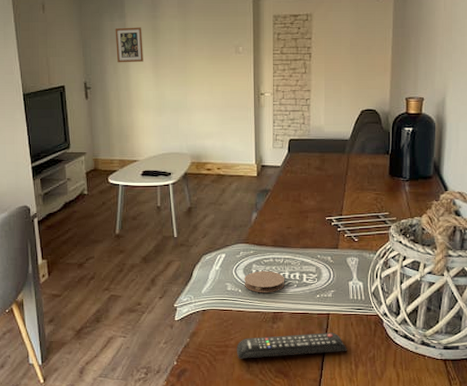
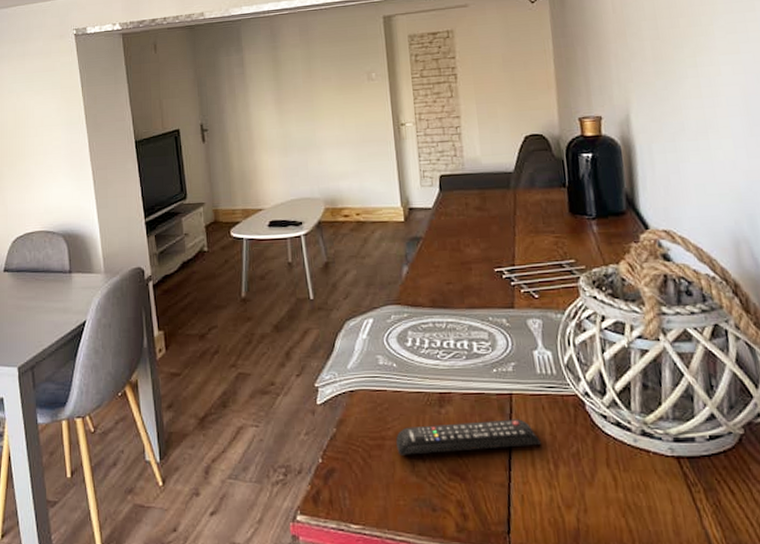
picture frame: present [115,27,143,63] -> none [232,60,265,101]
coaster: present [244,271,285,293] -> none [398,339,451,368]

